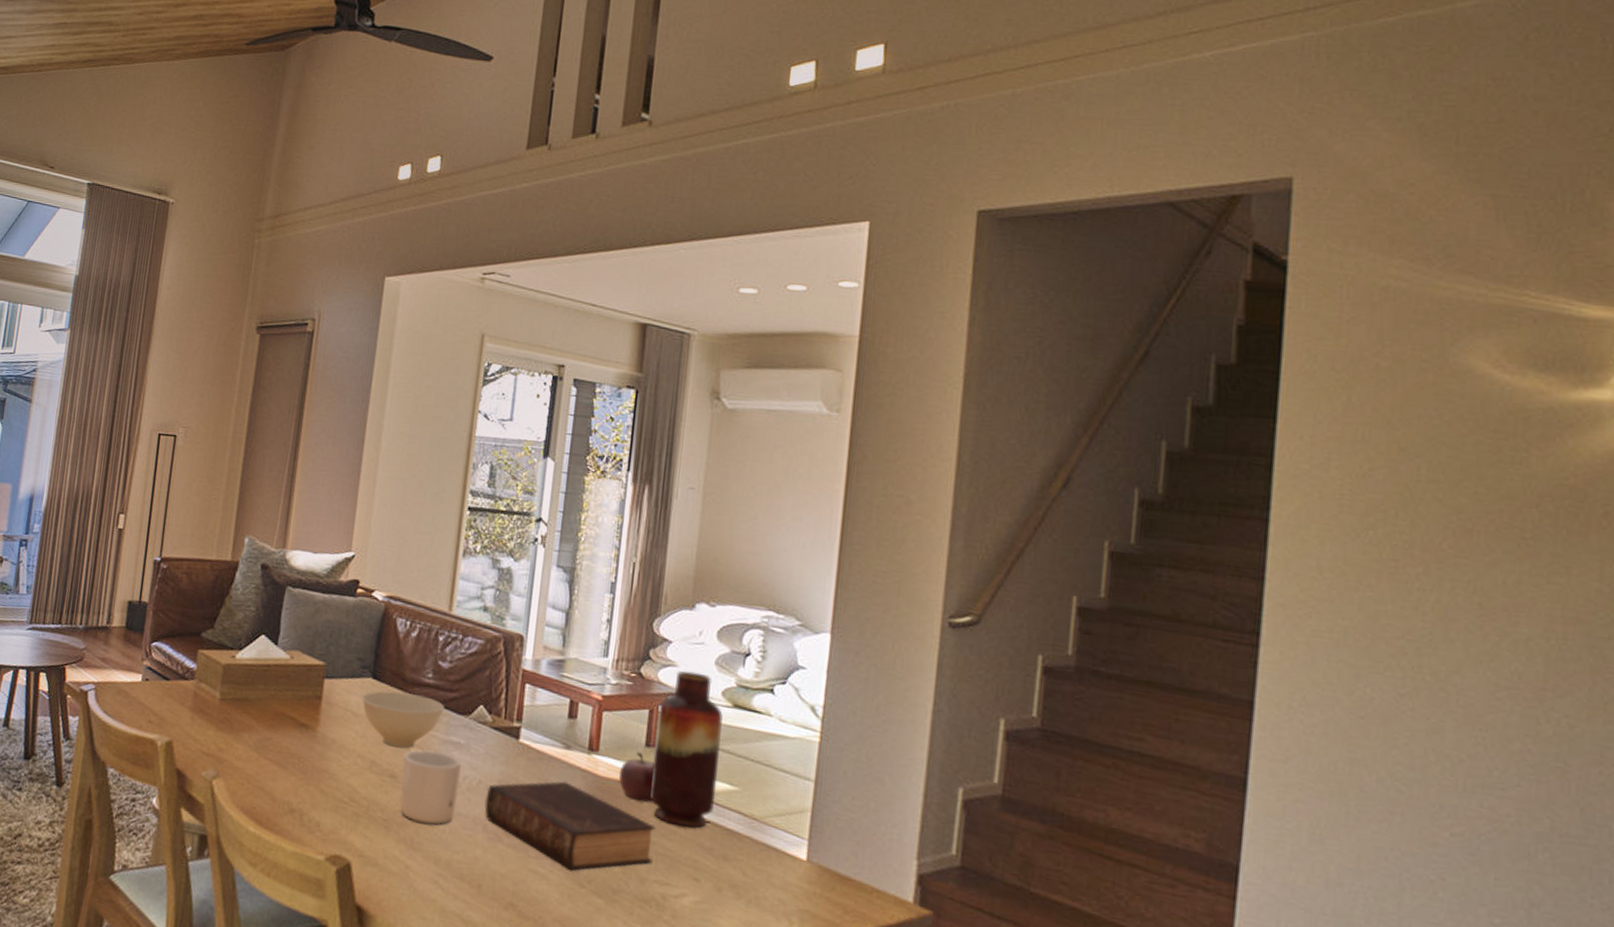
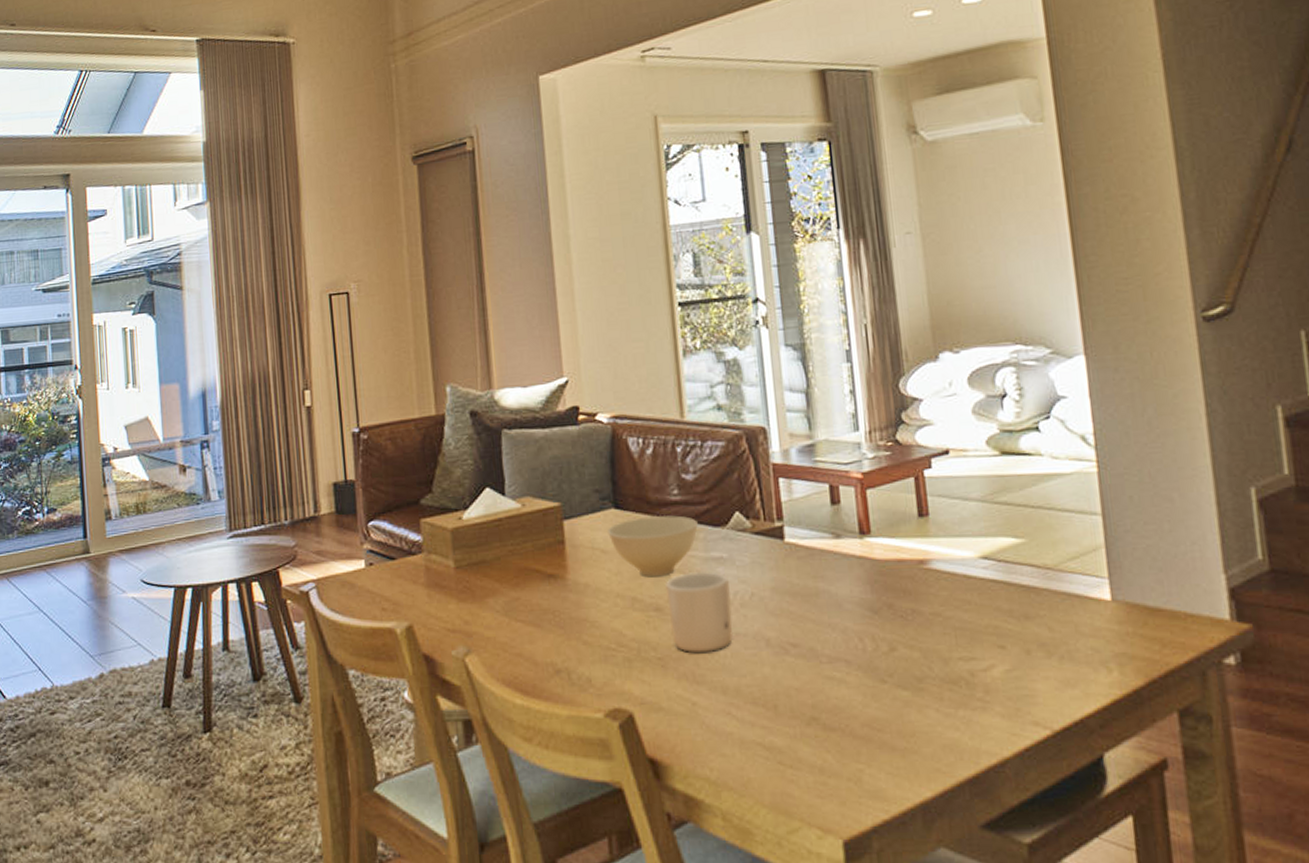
book: present [484,781,656,871] -> none [761,573,952,667]
fruit: present [618,752,654,803] -> none [896,524,939,578]
vase: present [650,671,723,829] -> none [923,426,1004,595]

